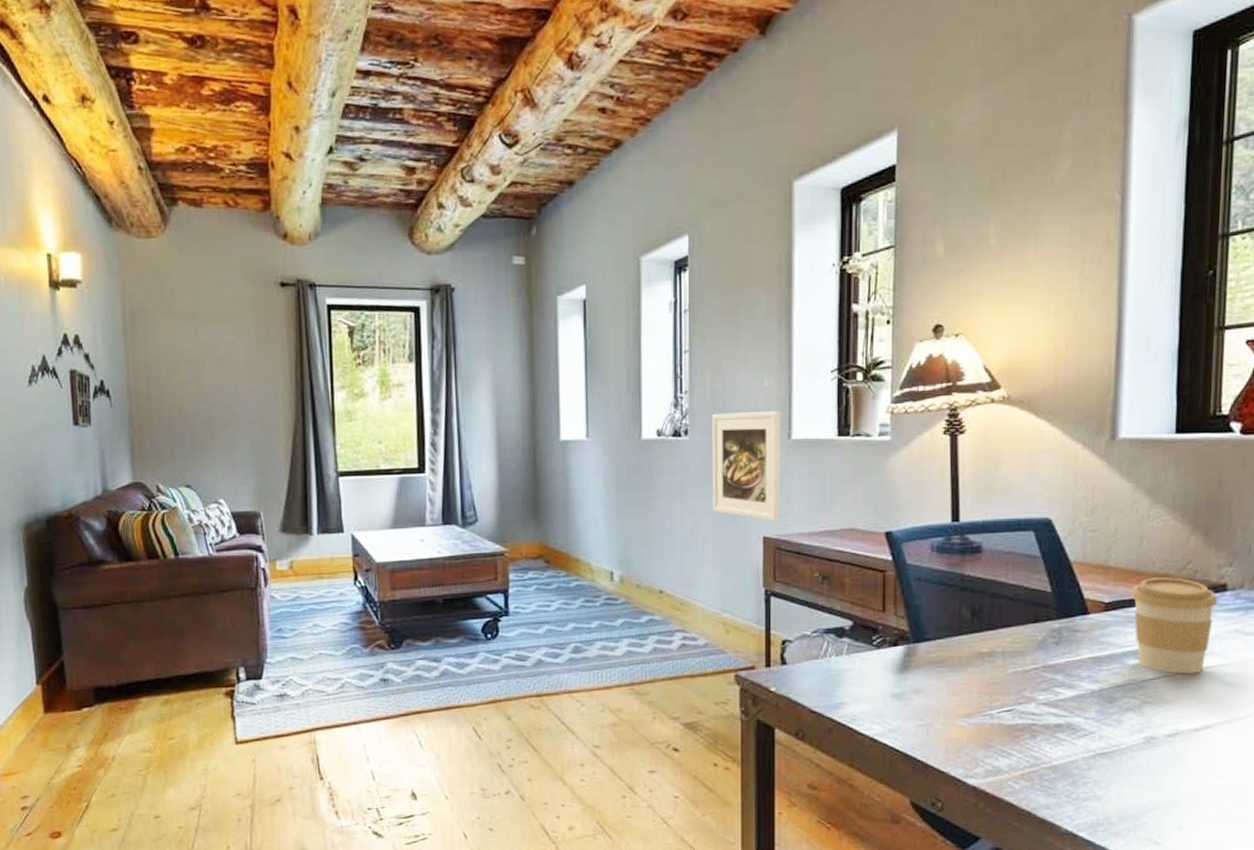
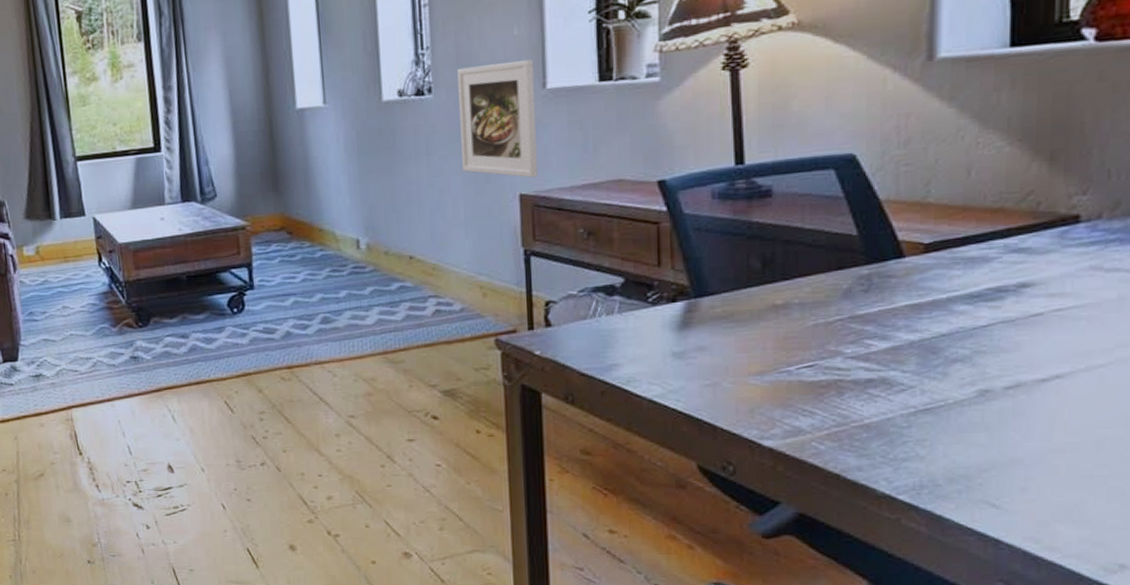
coffee cup: present [1130,577,1218,674] -> none [956,211,1069,319]

